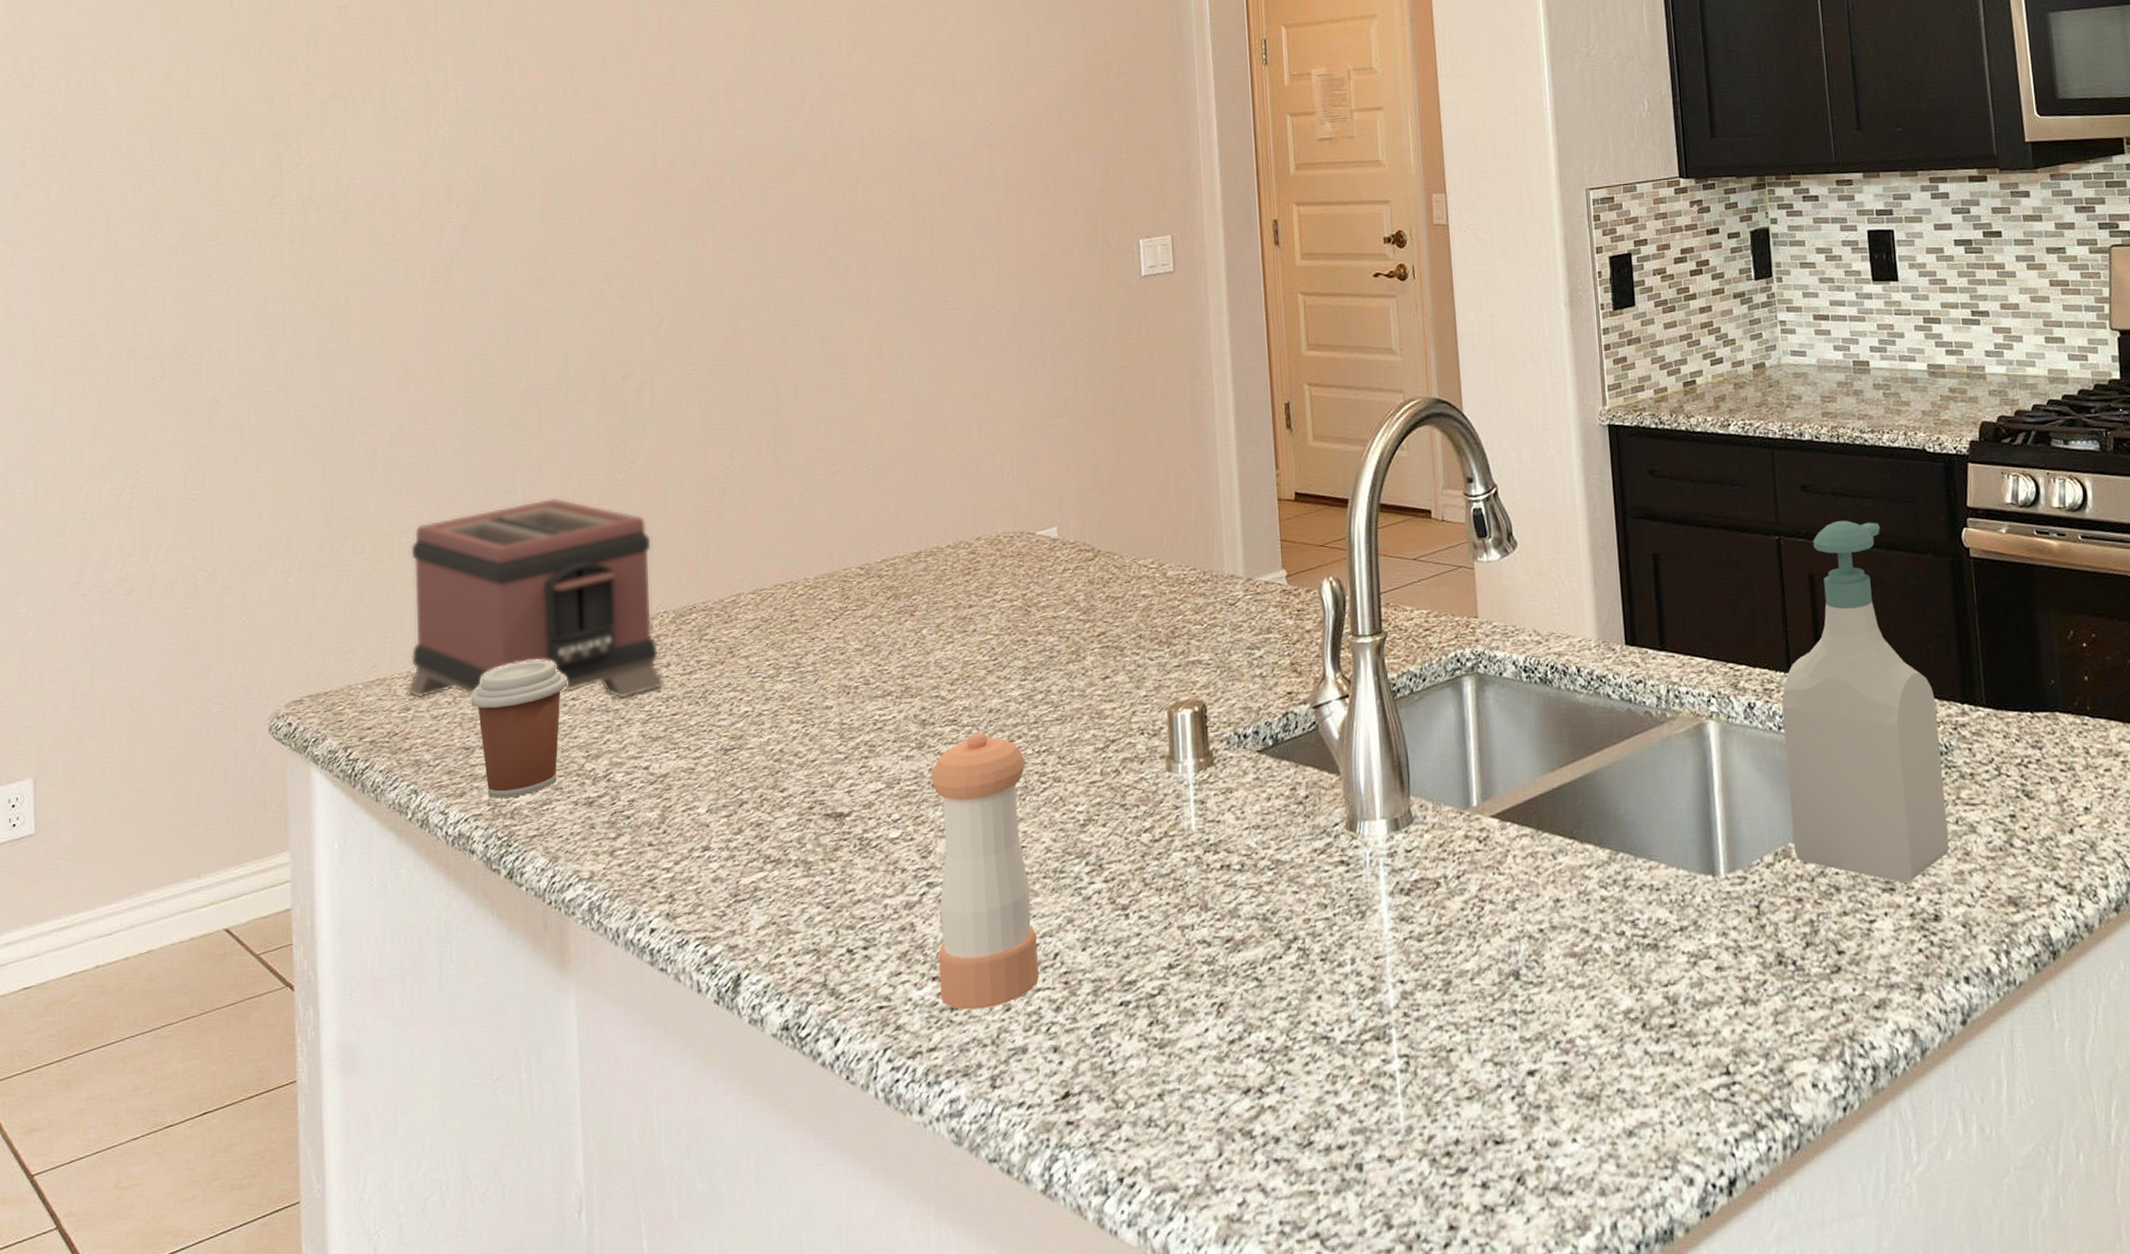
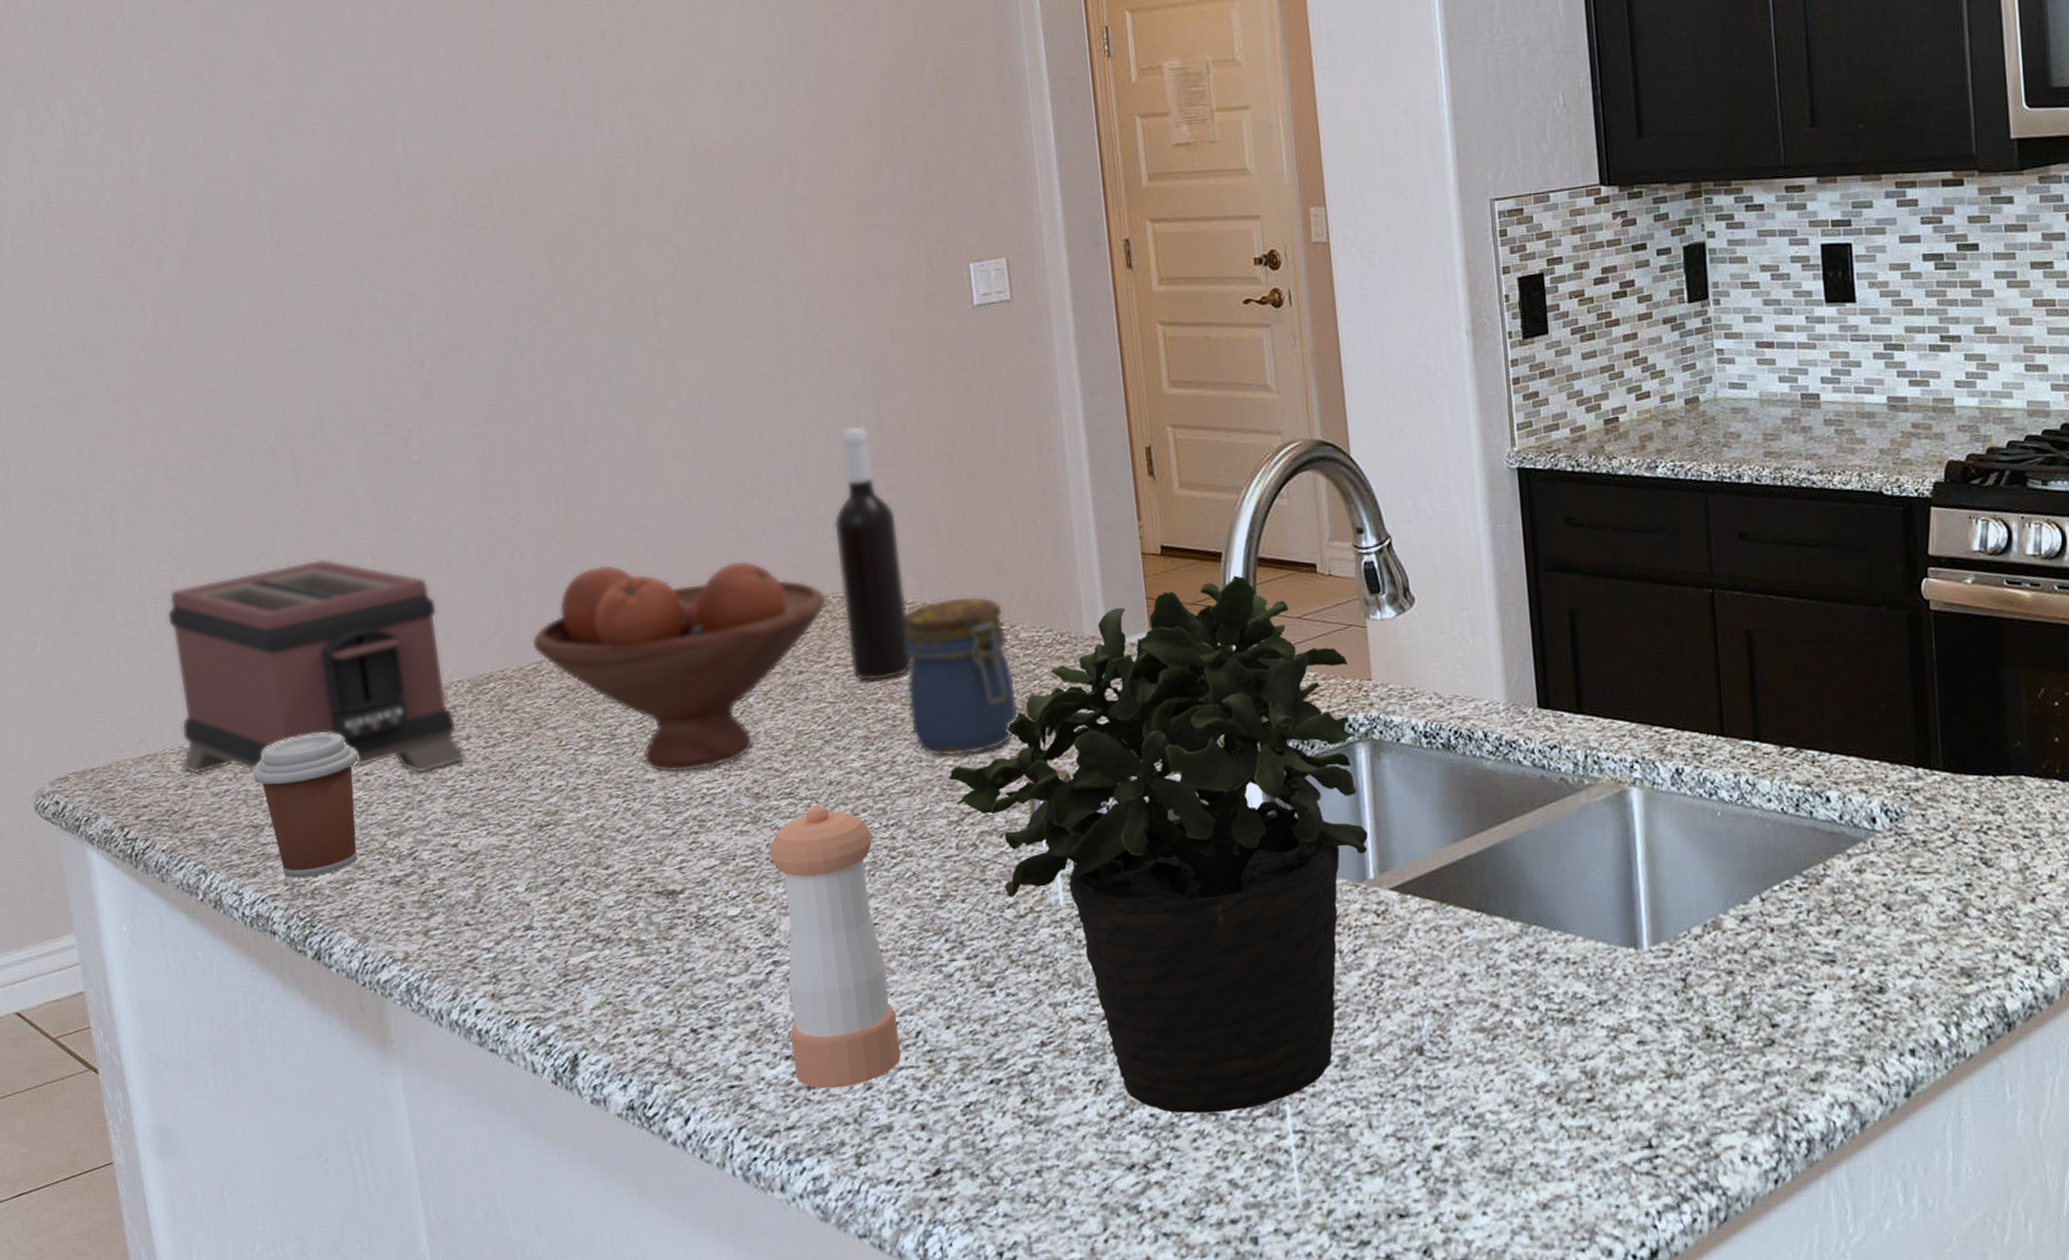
fruit bowl: none [733,502,999,701] -> present [532,560,828,773]
wine bottle: none [1009,381,1070,616] -> present [833,426,912,682]
jar: none [1064,537,1163,687] -> present [904,596,1019,757]
potted plant: none [1096,520,1472,1037] -> present [948,575,1368,1114]
soap bottle: present [1781,521,1950,884] -> none [1713,571,1897,956]

